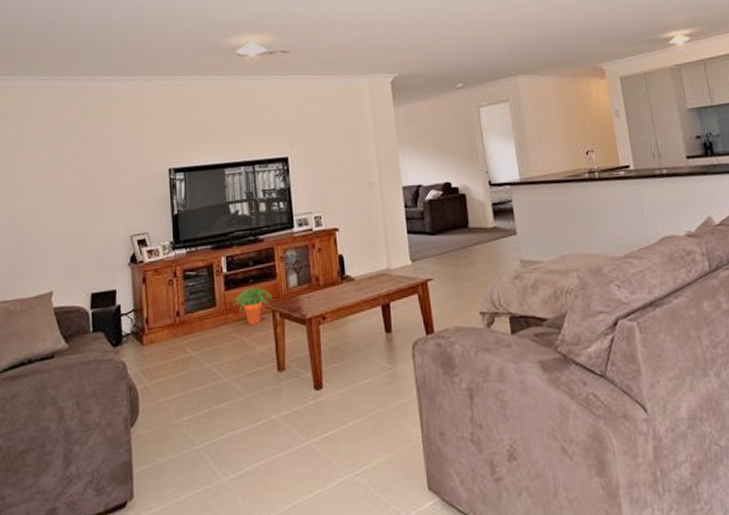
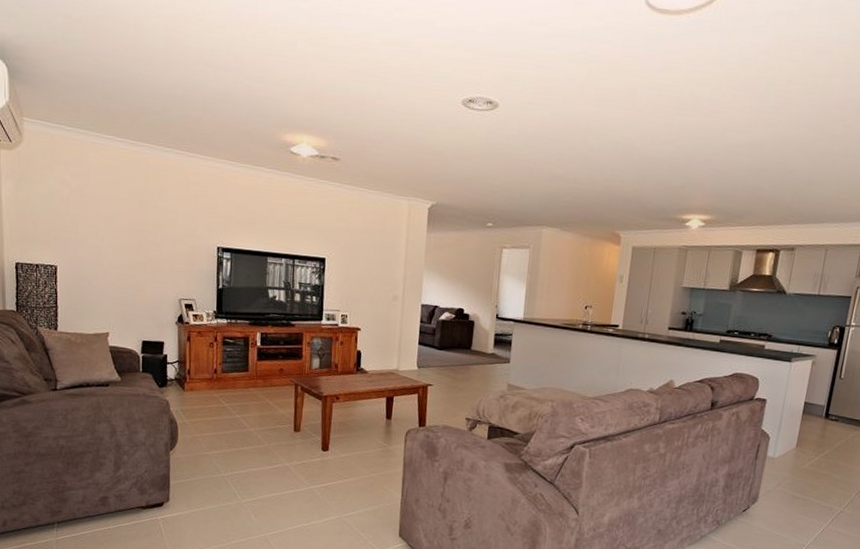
potted plant: present [232,287,273,325] -> none [262,362,297,392]

